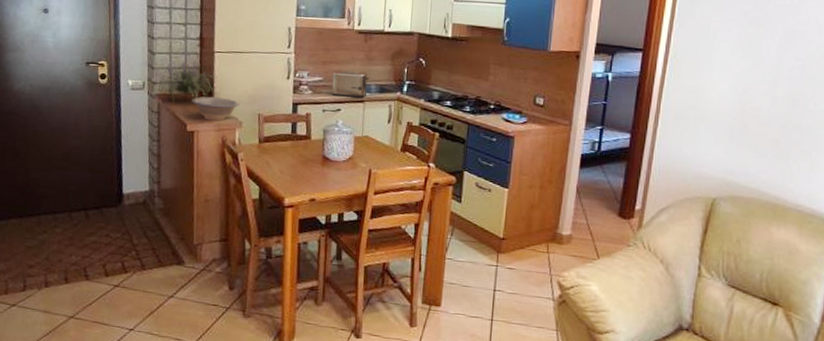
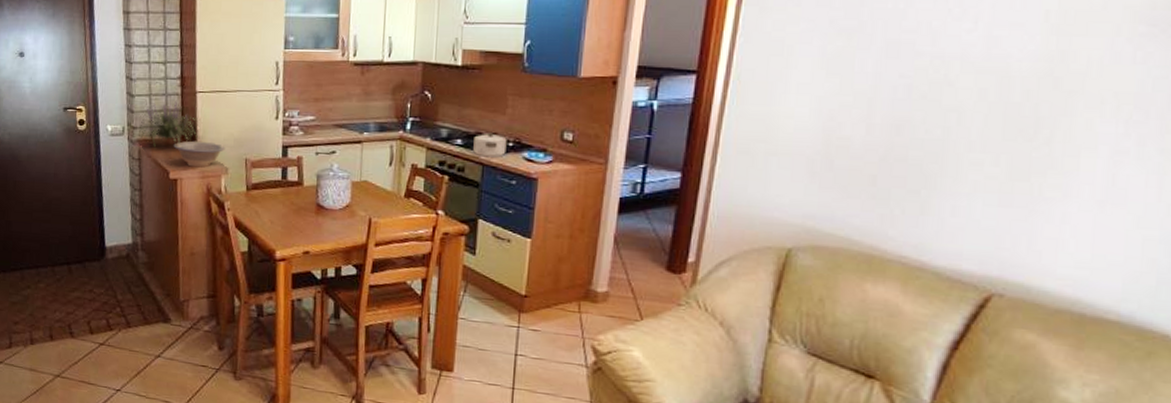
toaster: present [331,70,370,99] -> none [325,107,368,139]
cooking pot: none [460,96,489,118] -> present [473,133,507,158]

